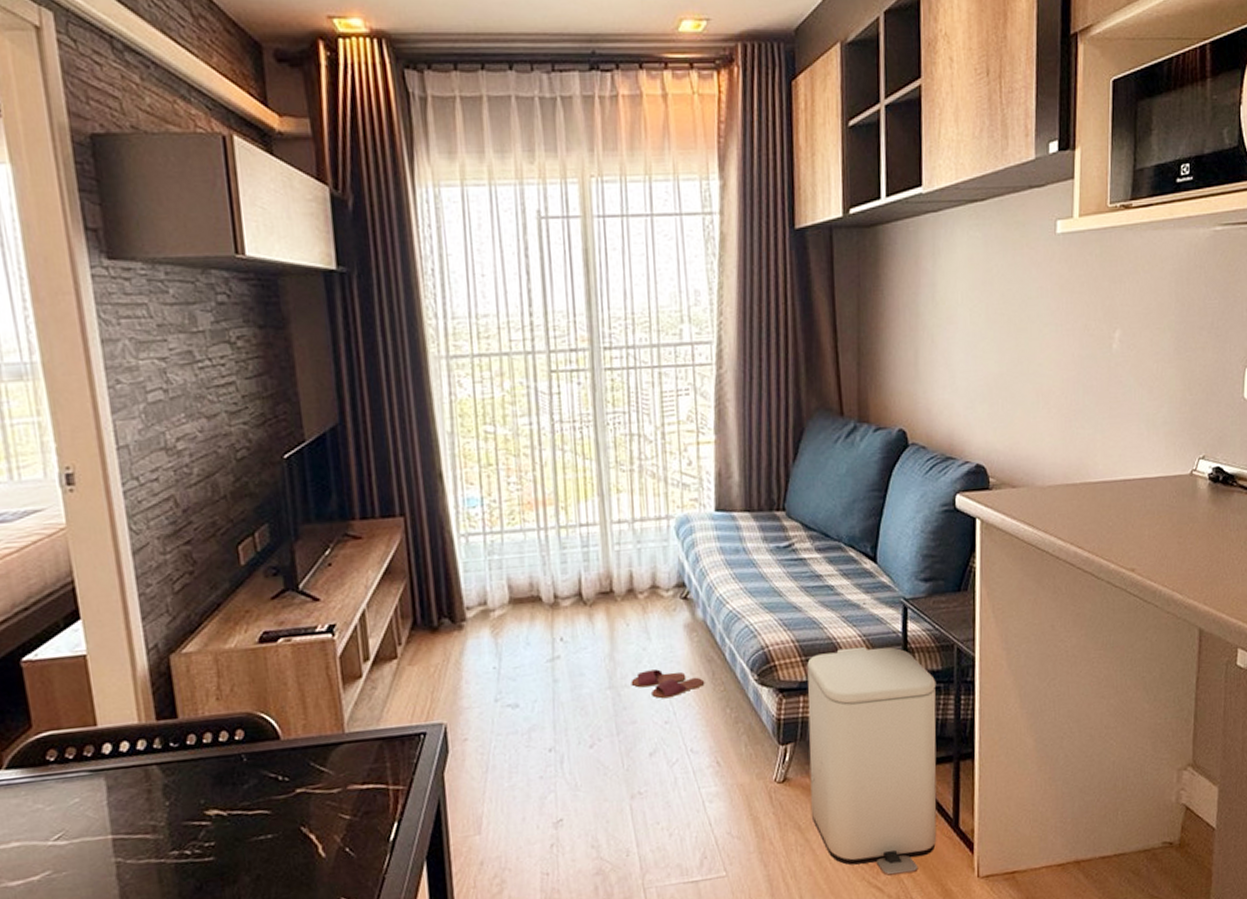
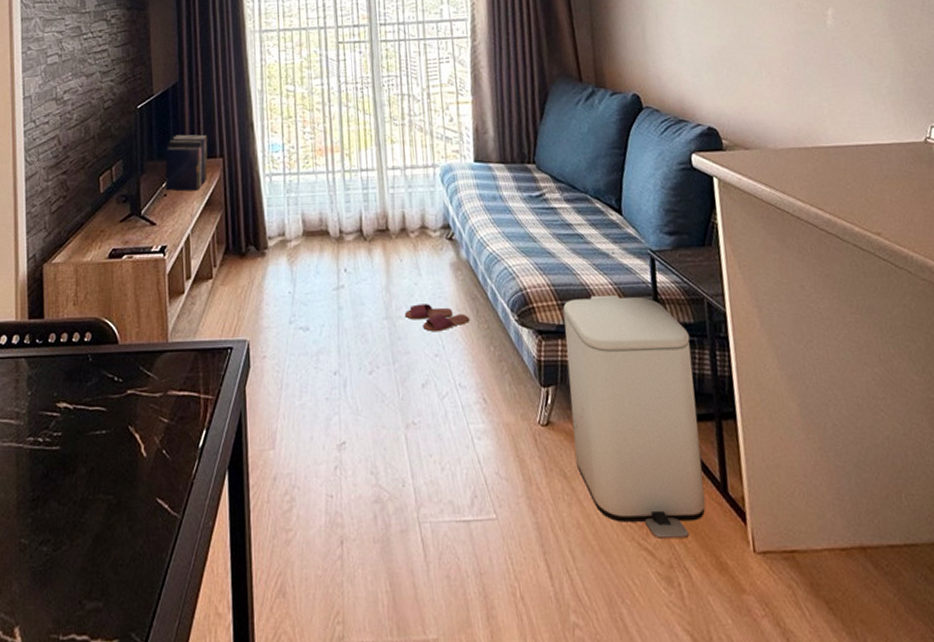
books: none [326,489,384,559] -> present [165,134,208,191]

